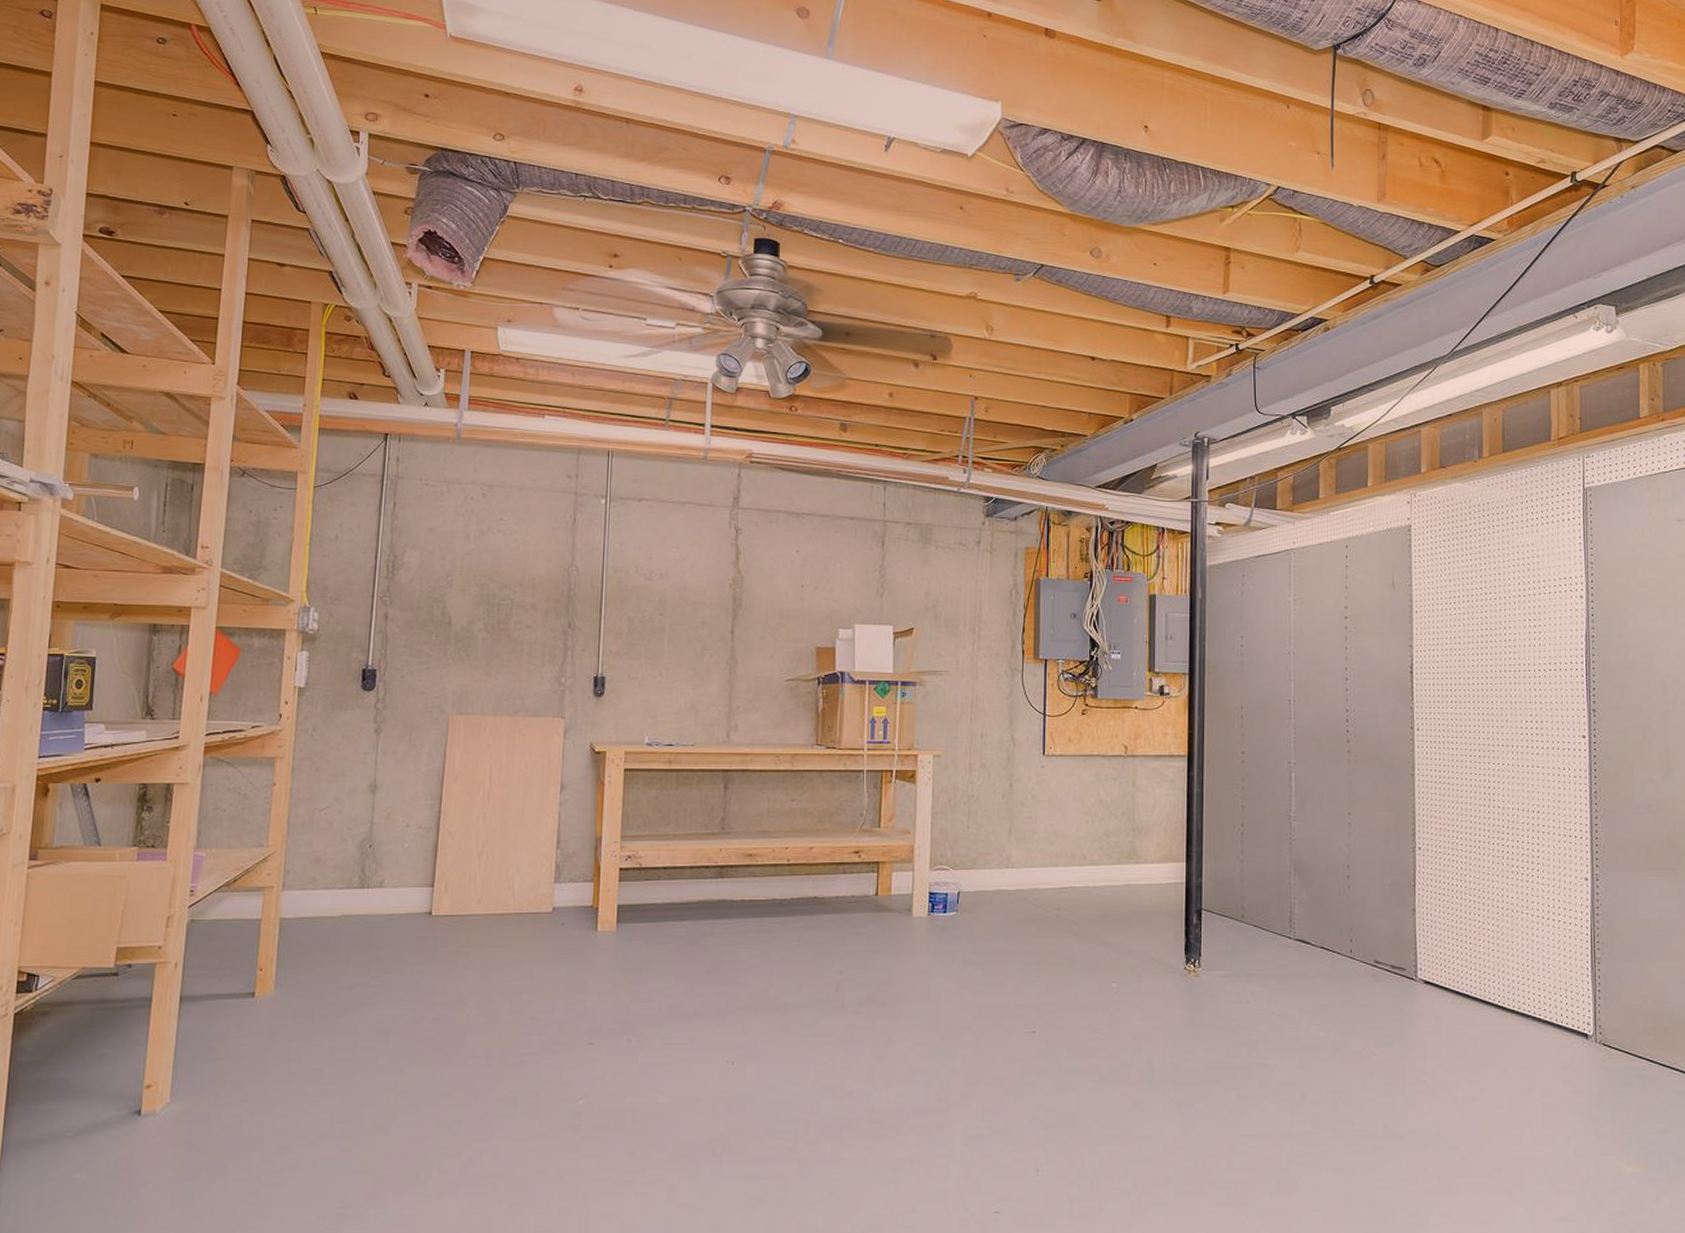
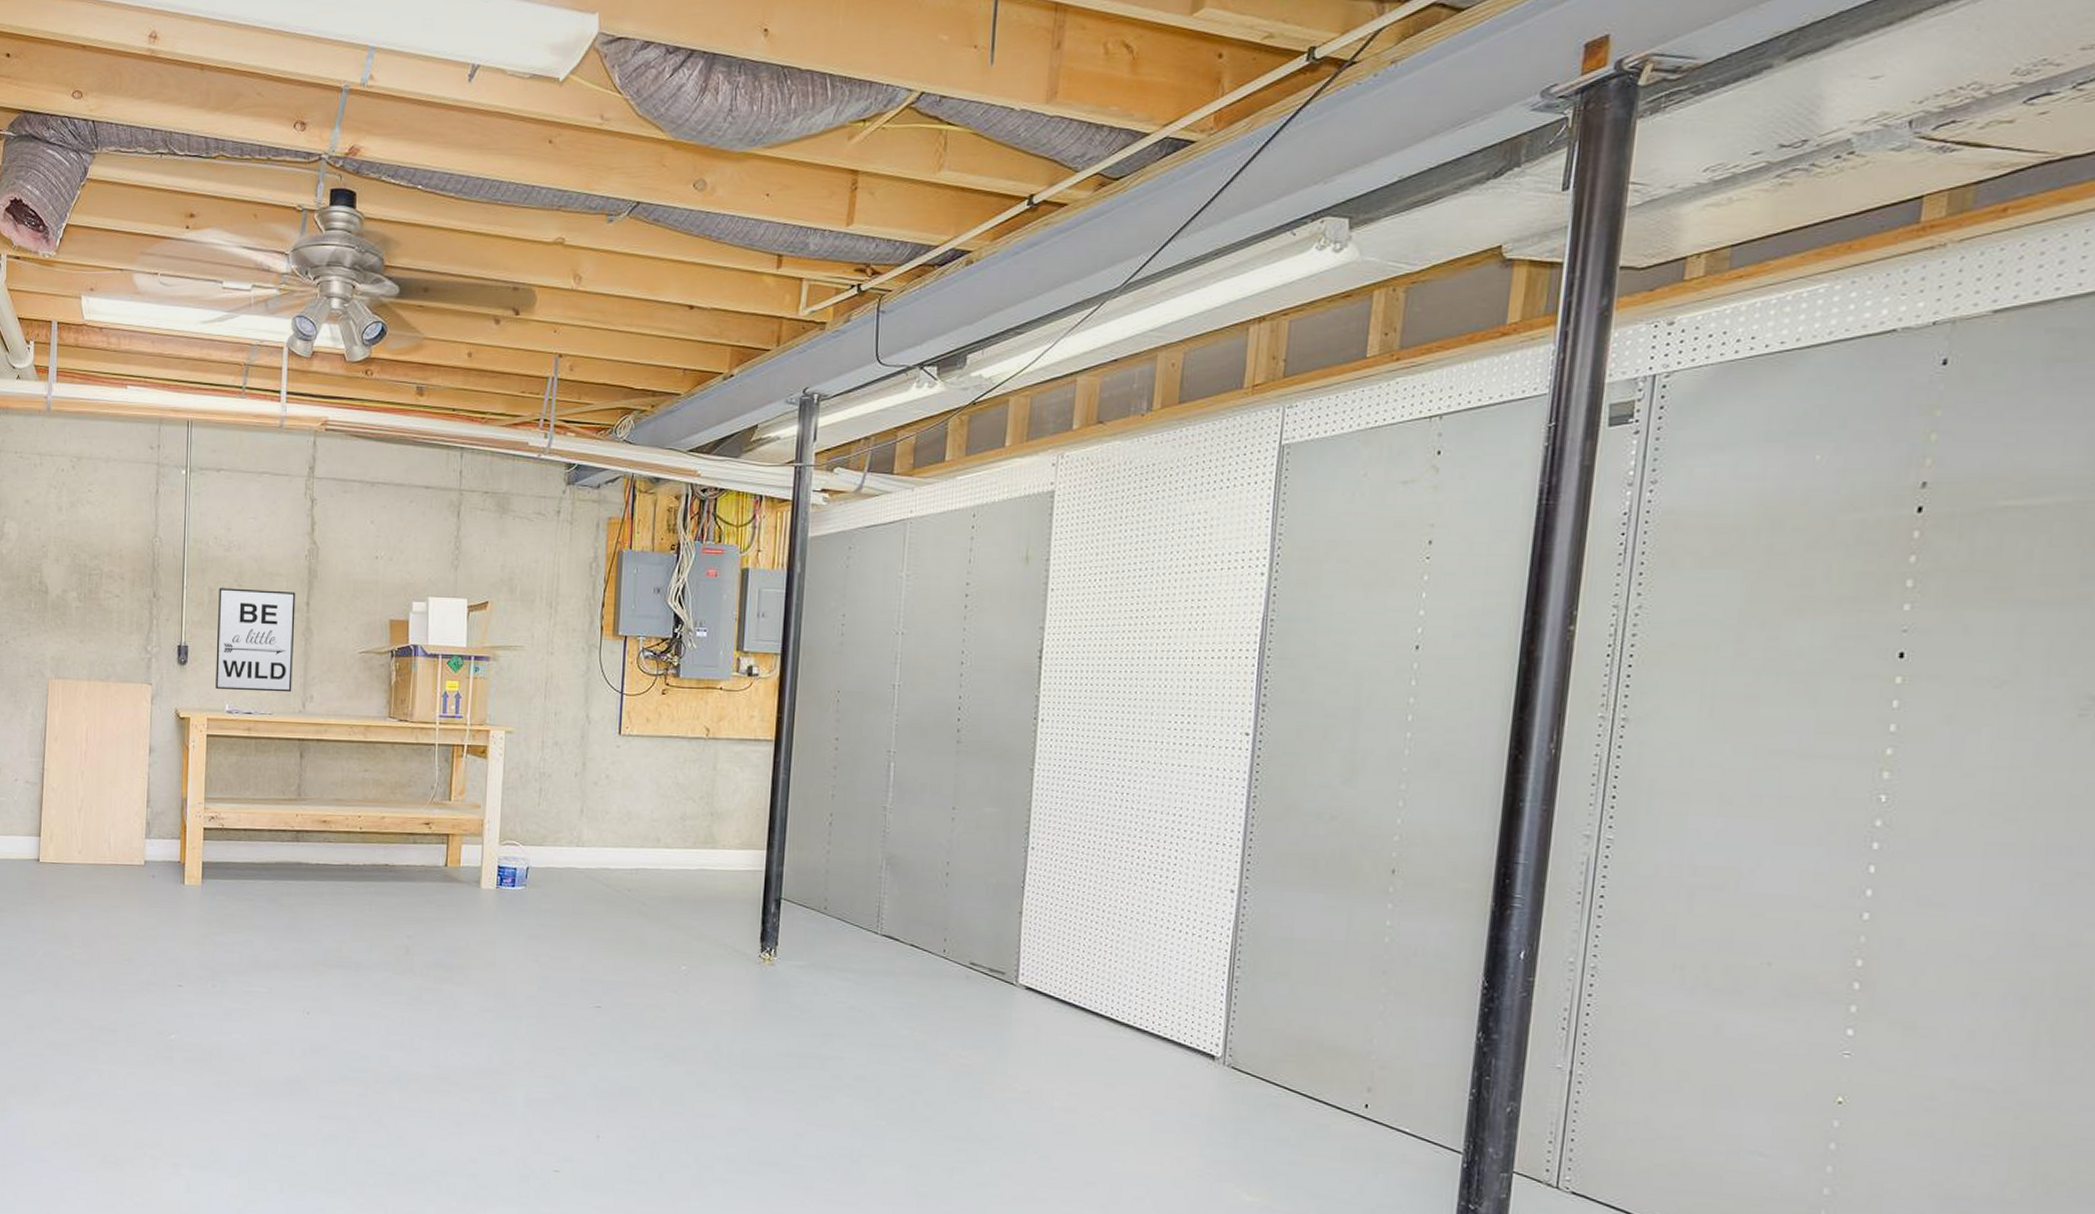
wall art: none [634,617,720,722] -> present [215,588,296,693]

